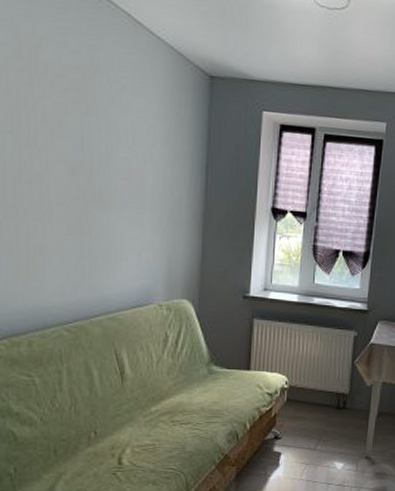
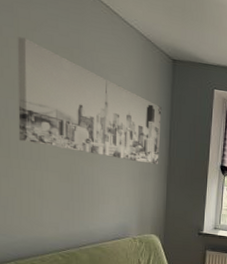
wall art: none [16,56,196,209] -> present [17,36,162,165]

